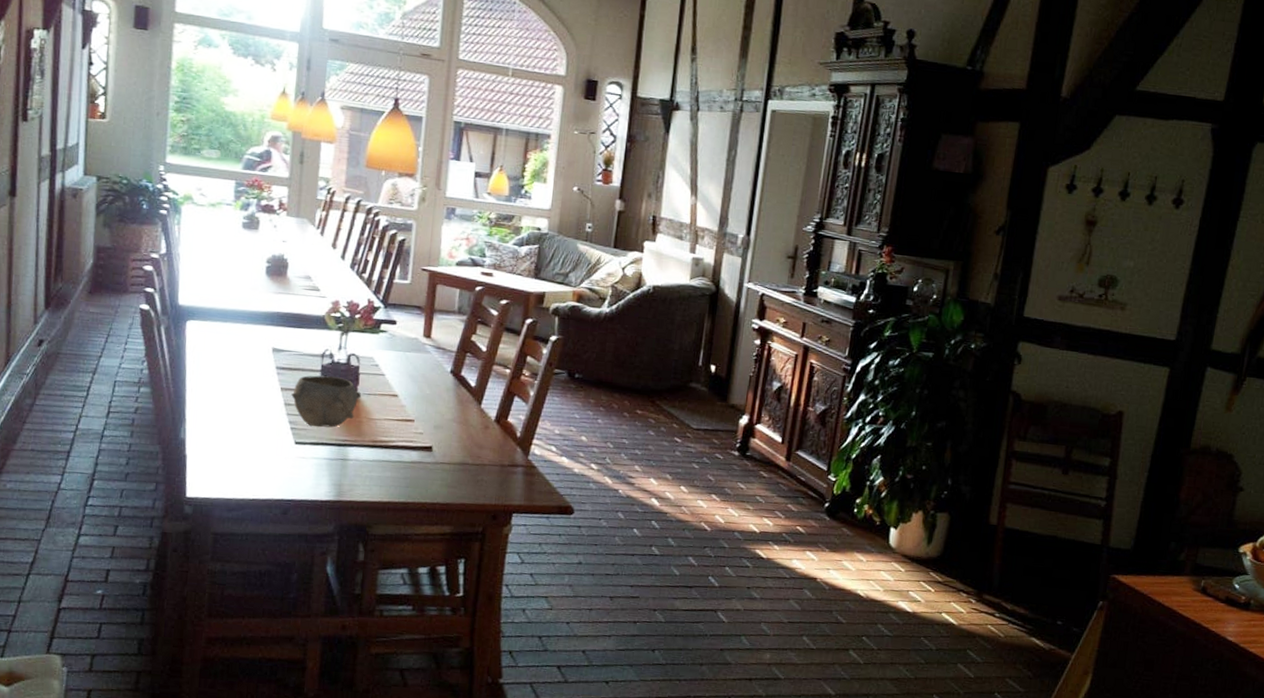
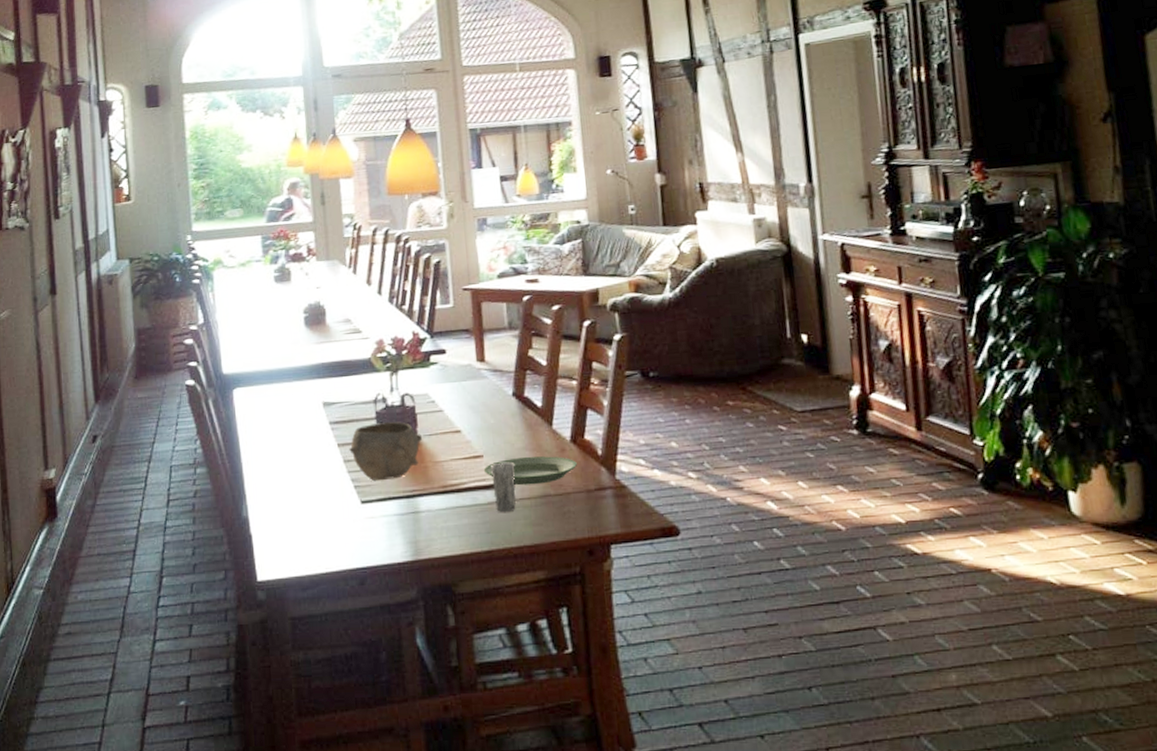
plate: none [412,427,497,454] -> present [483,455,577,486]
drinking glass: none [418,428,442,473] -> present [491,462,516,513]

